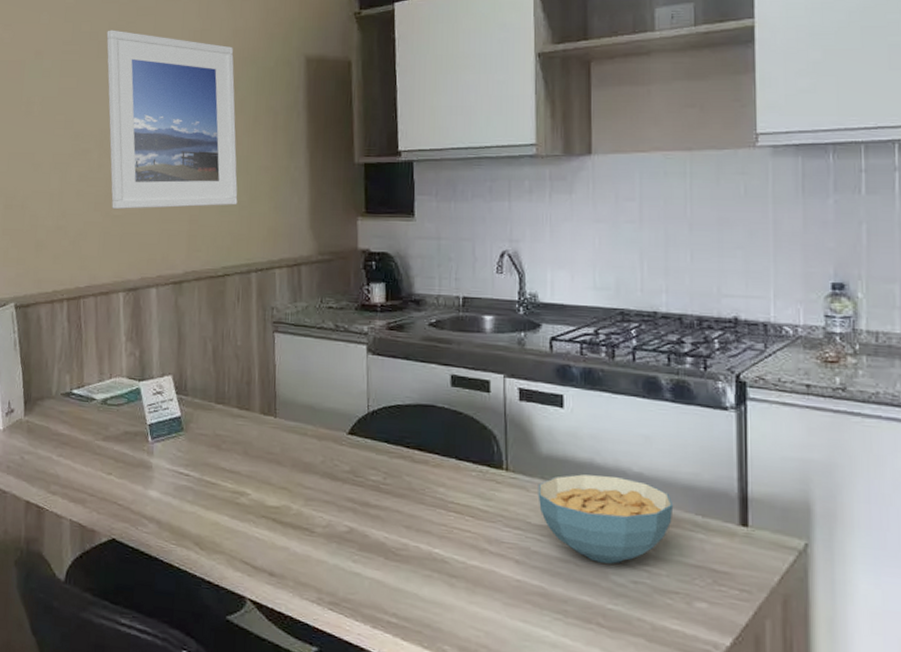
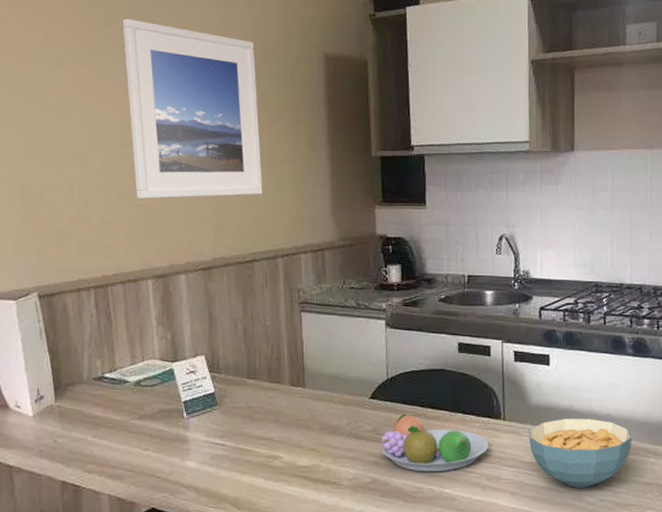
fruit bowl: none [360,454,488,527] -> present [381,414,489,472]

